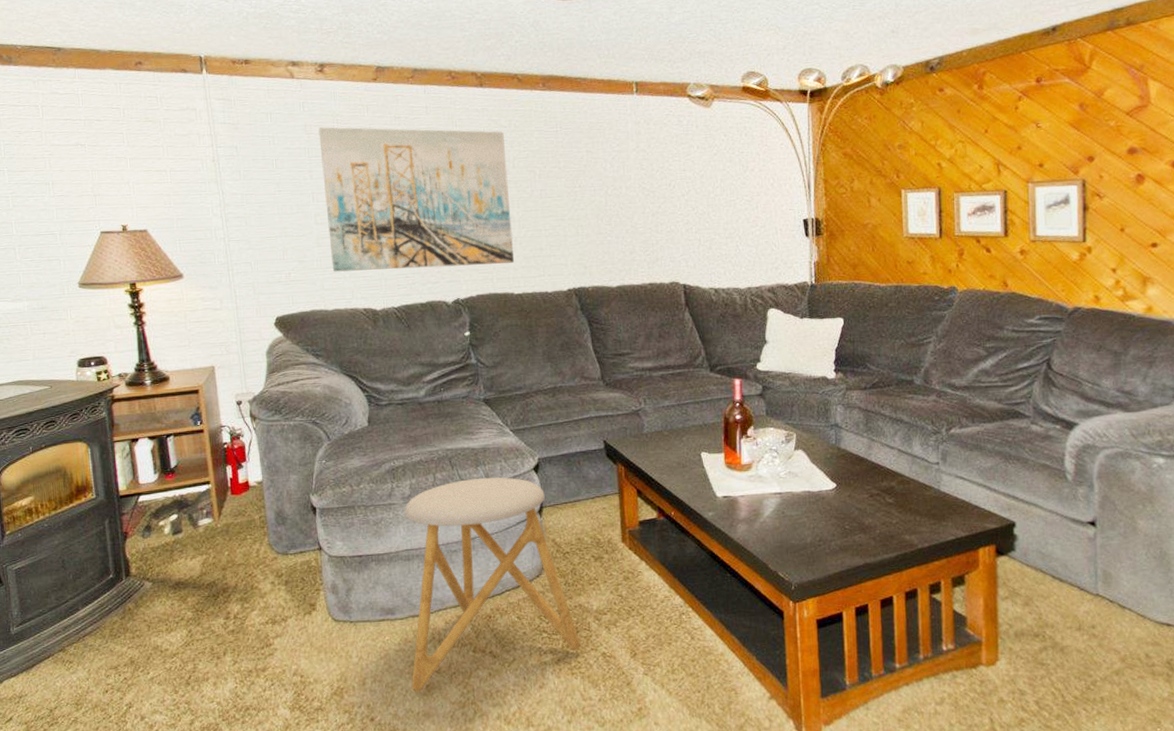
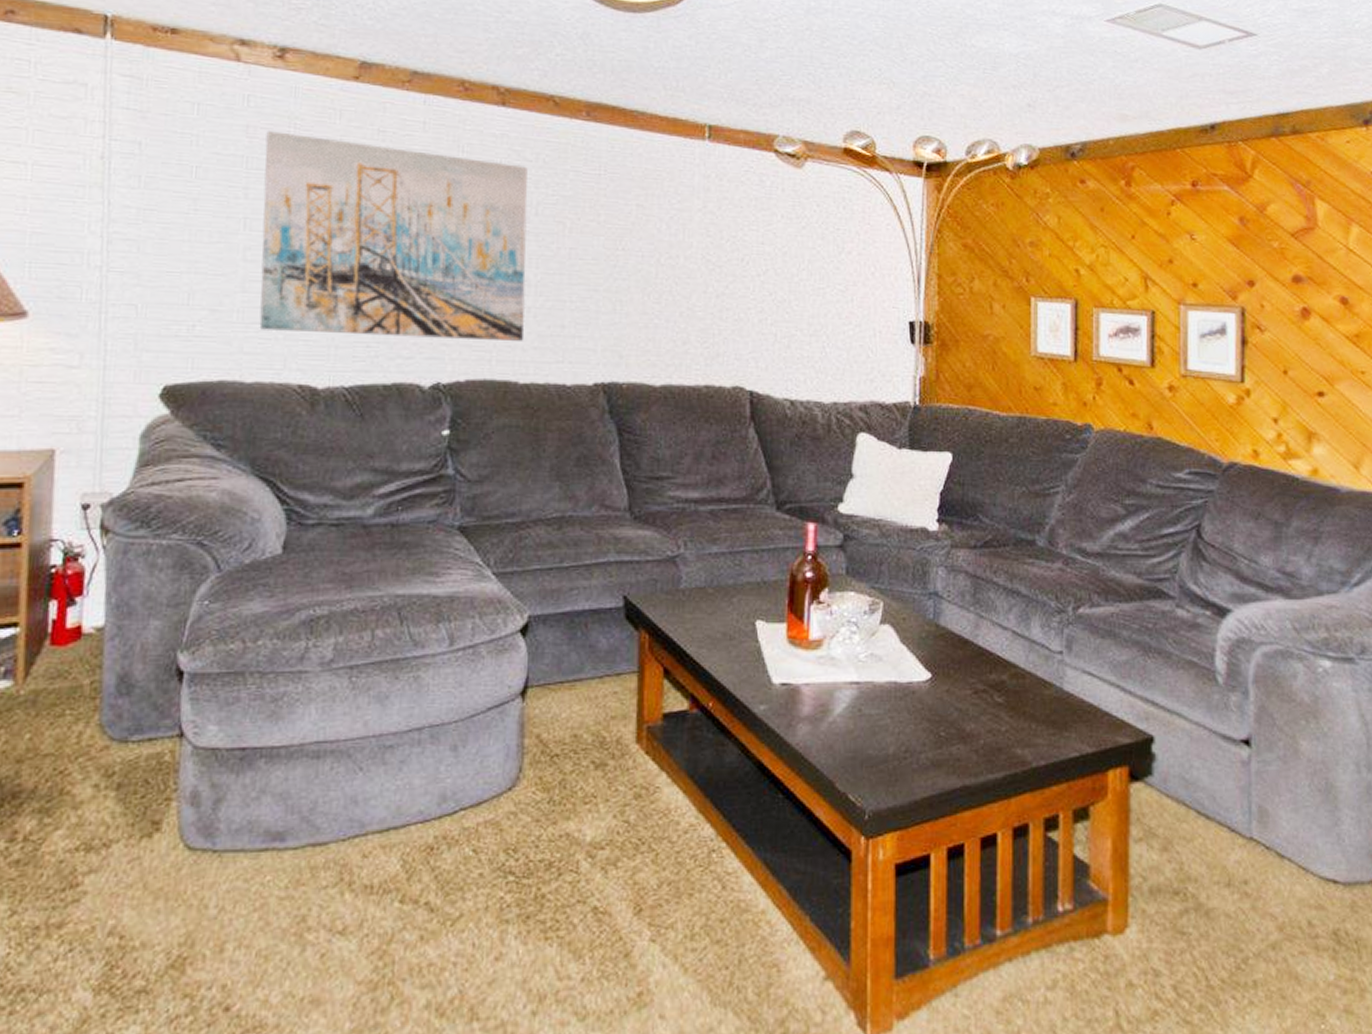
stool: present [404,477,581,692] -> none [296,639,563,965]

